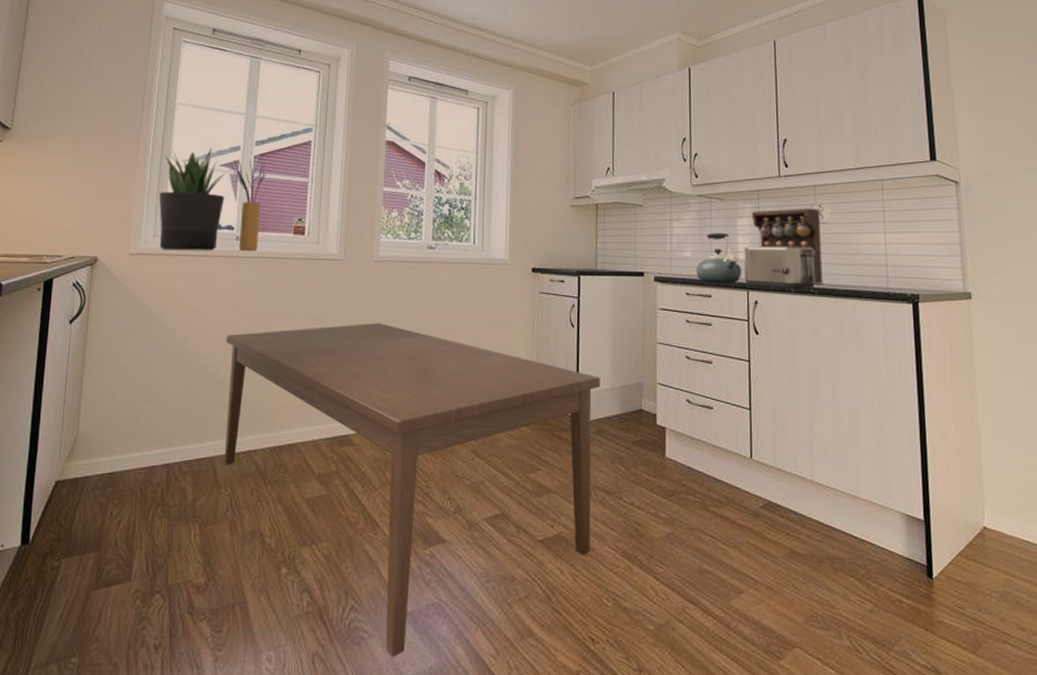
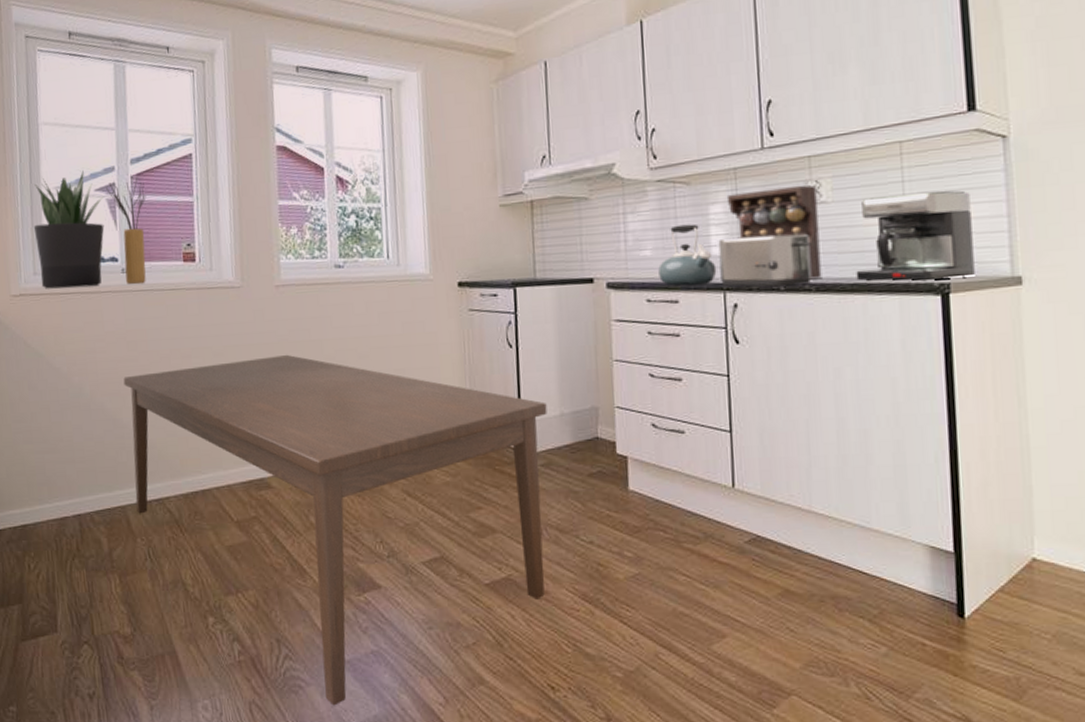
coffee maker: none [849,220,937,292] -> present [856,190,975,282]

